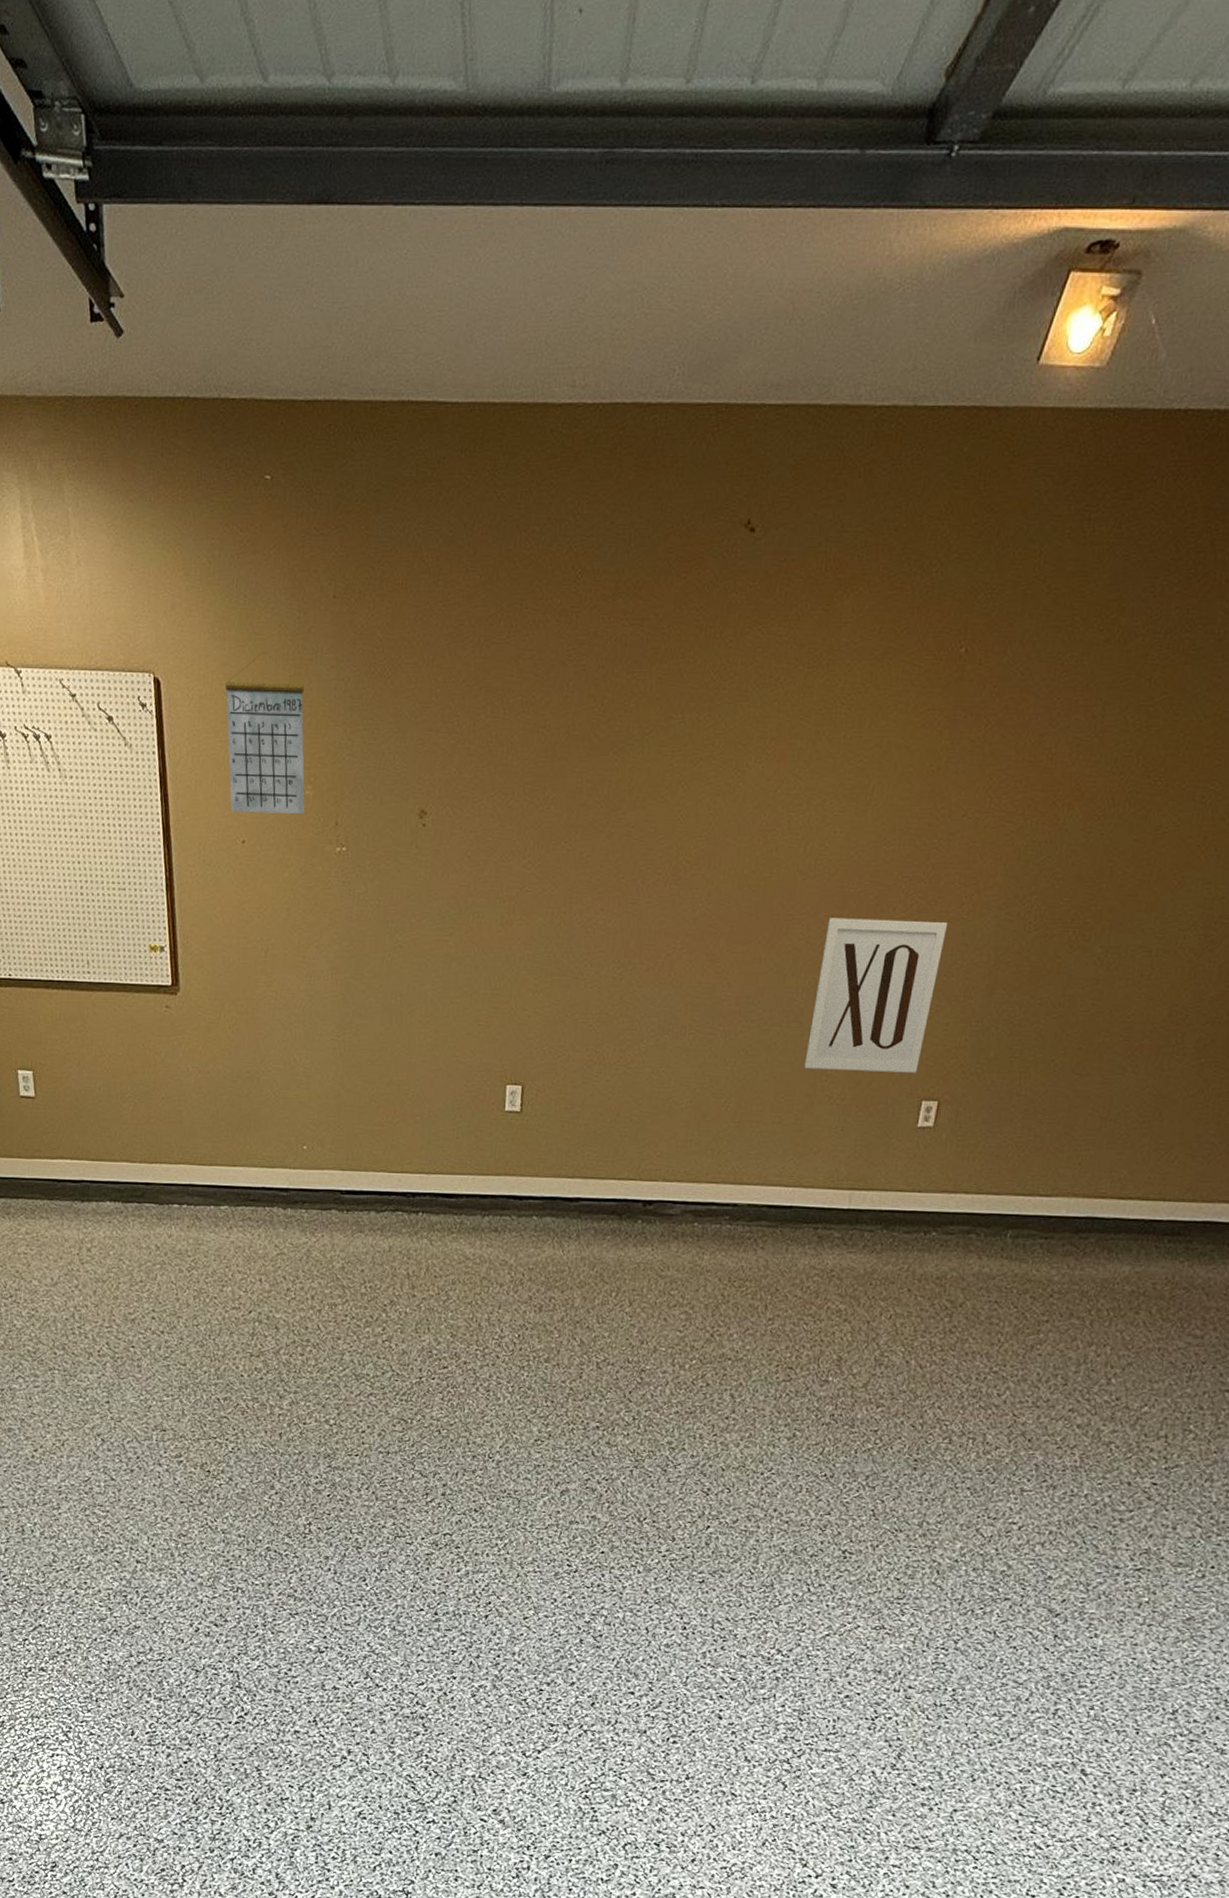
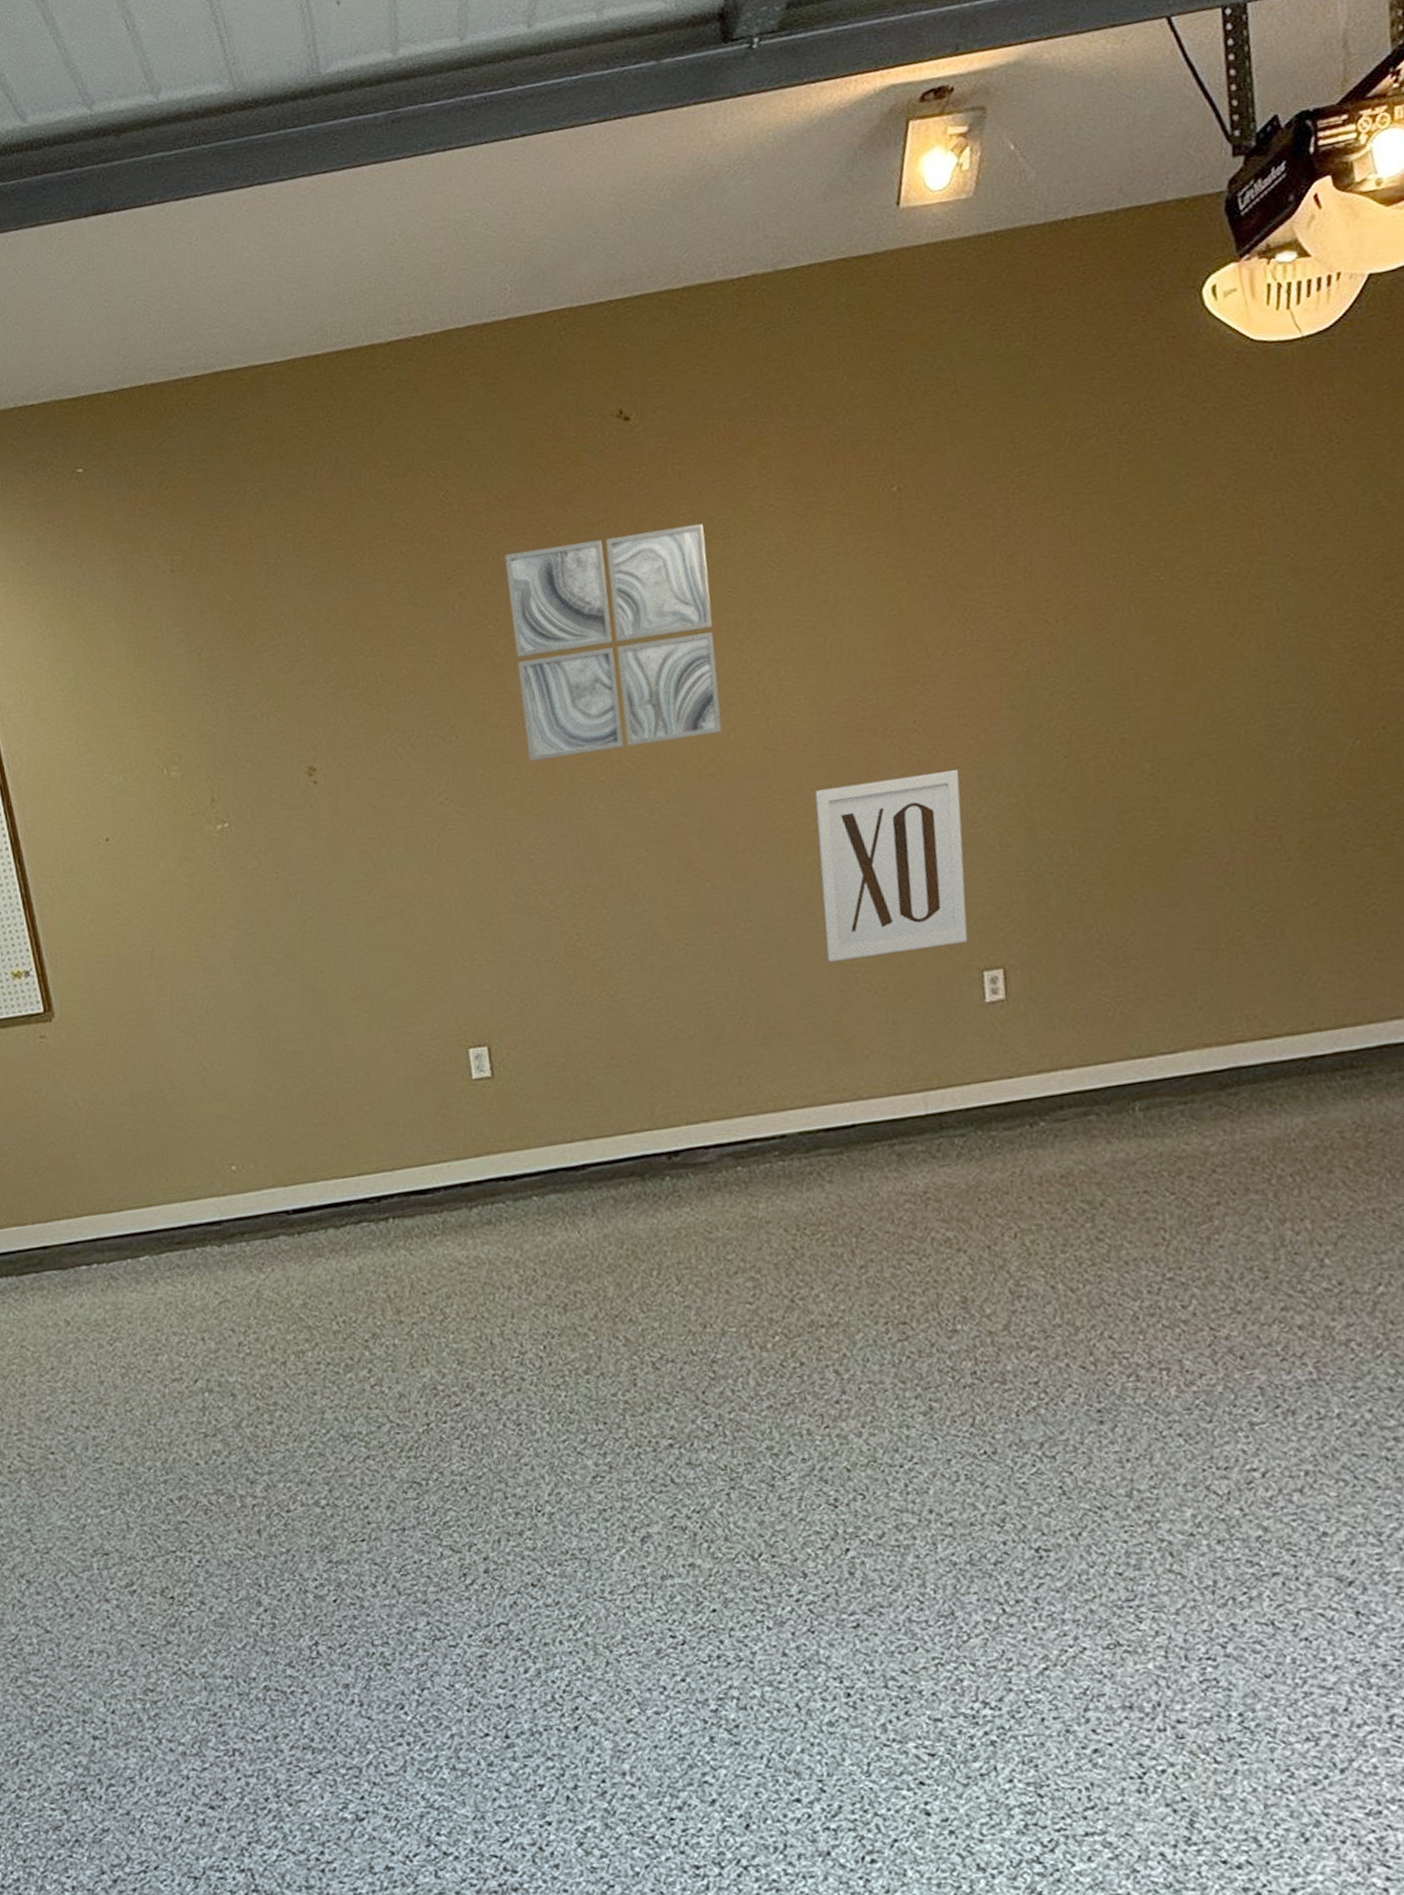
calendar: present [224,651,305,814] -> none [61,639,175,811]
wall art: none [604,643,794,850] -> present [505,524,722,761]

